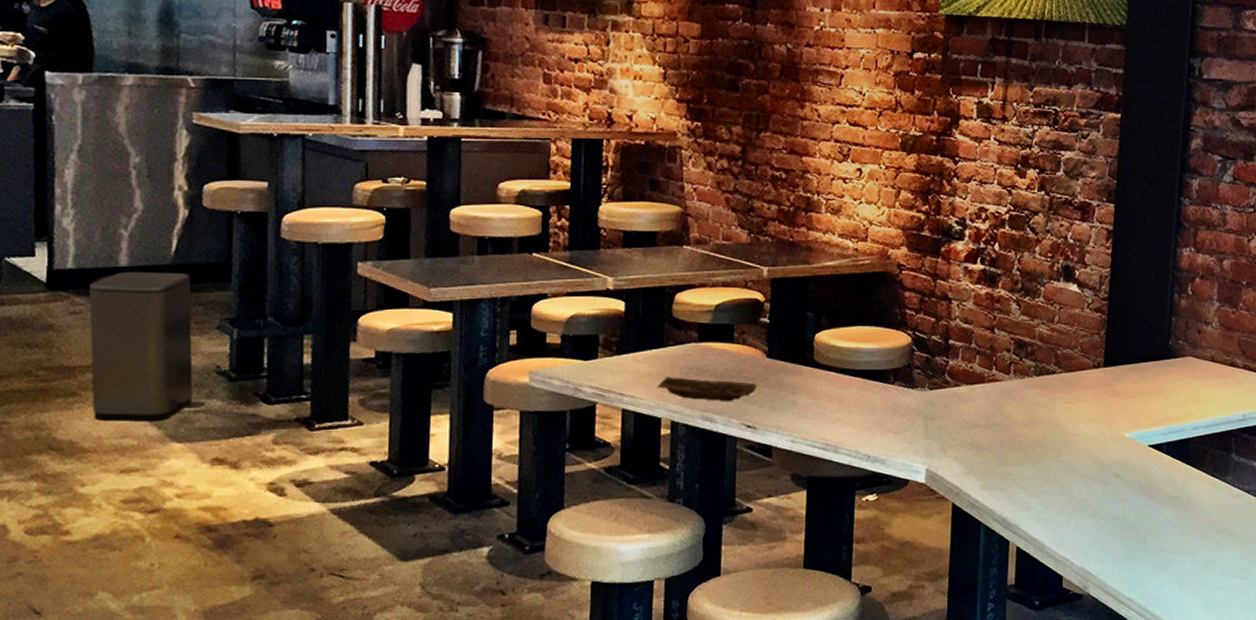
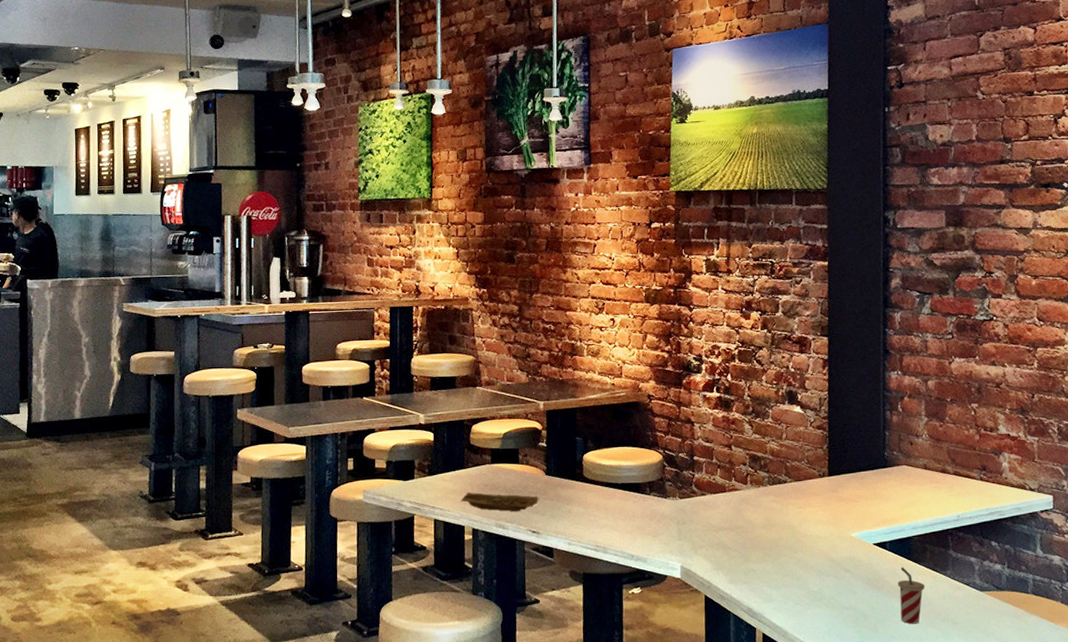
pedal bin: present [88,271,206,422] -> none [54,422,133,535]
beverage cup: none [1172,472,1203,536] -> present [898,567,926,624]

